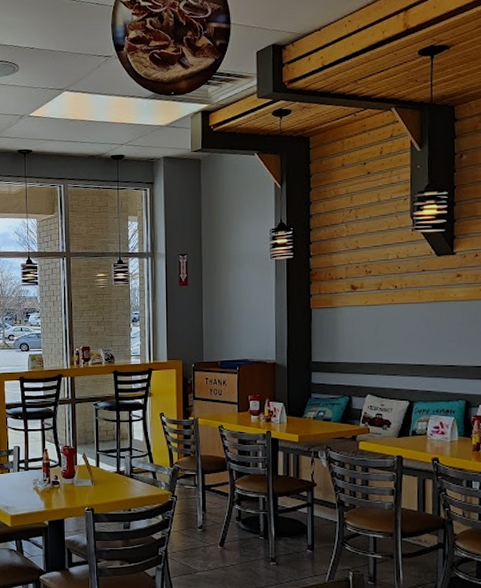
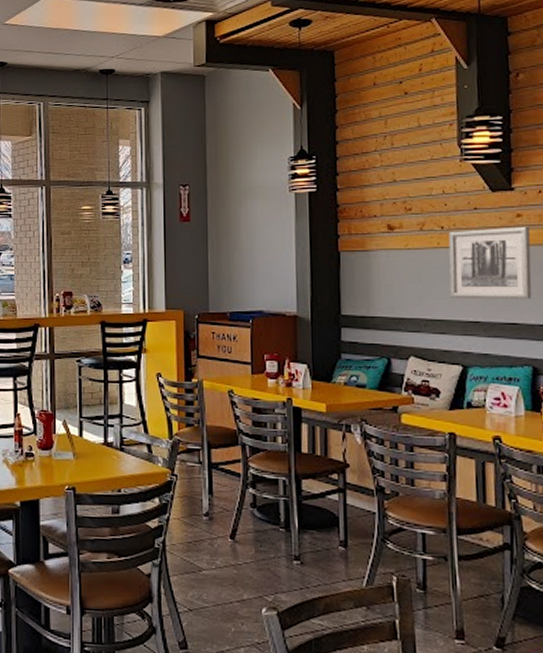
wall art: none [400,284,468,346] -> present [448,226,532,300]

